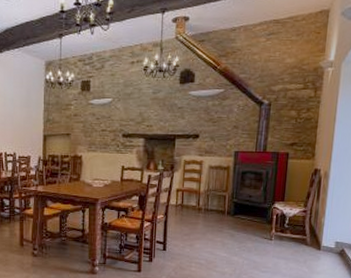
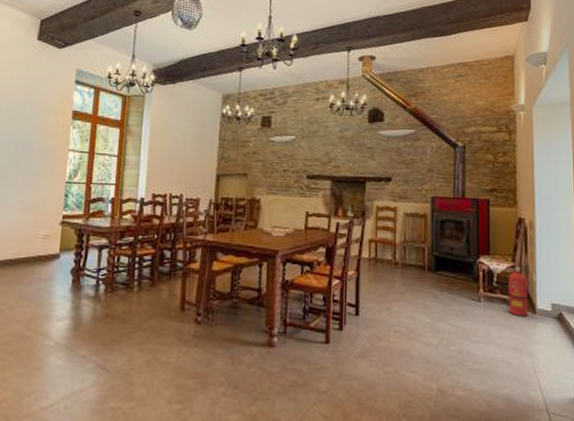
fire extinguisher: none [294,209,320,252] -> present [503,264,531,317]

